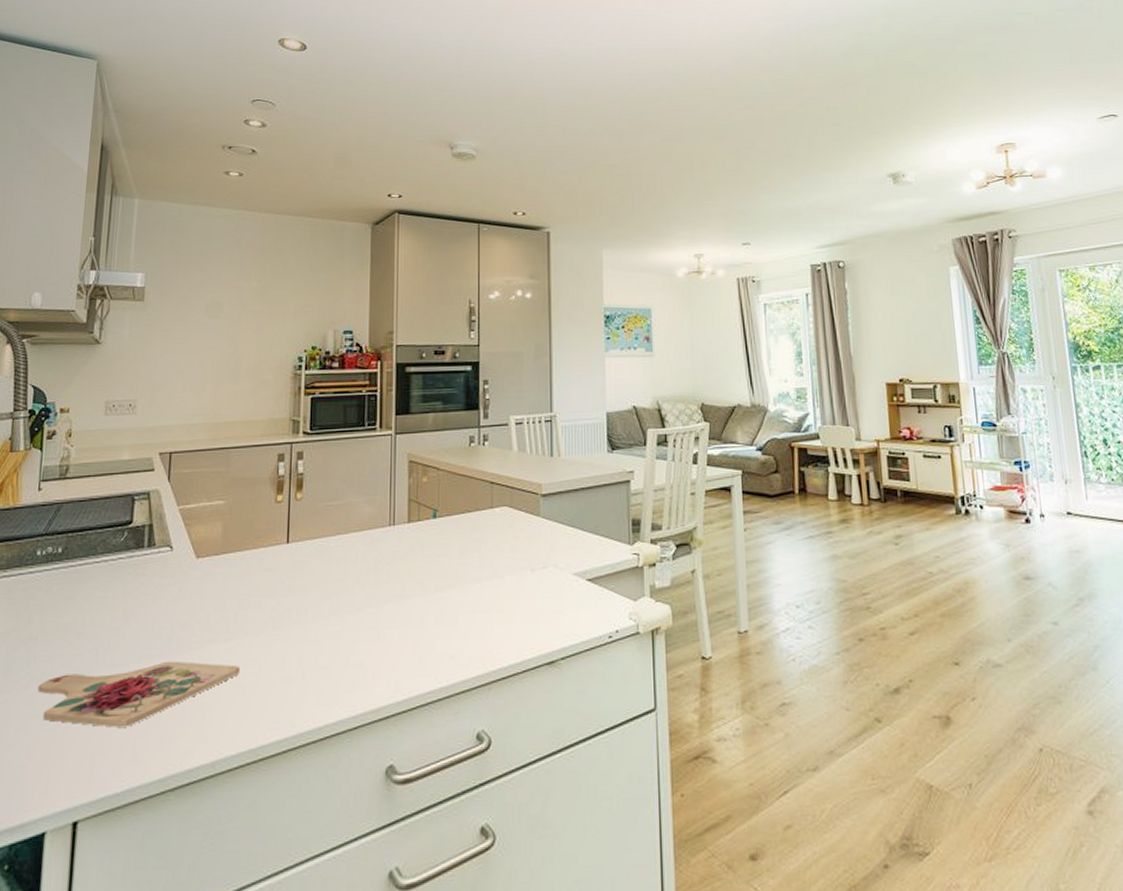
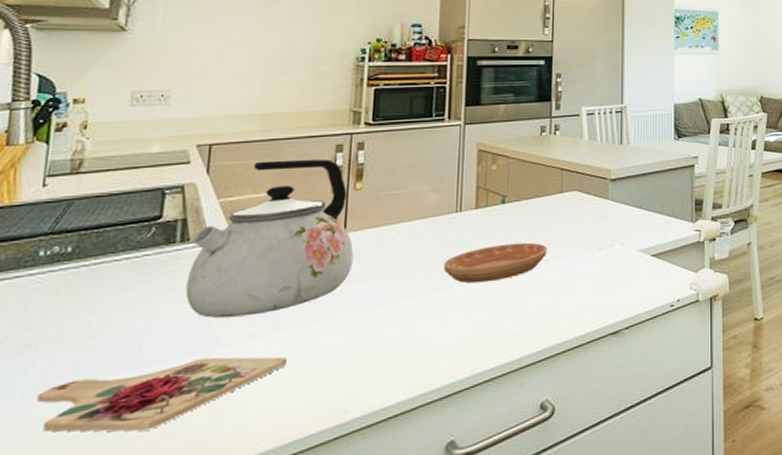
kettle: none [153,468,296,623] -> present [185,159,354,319]
saucer: none [379,560,479,601] -> present [444,242,547,284]

